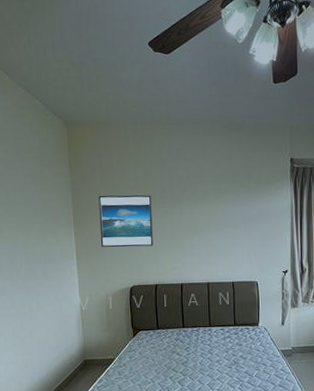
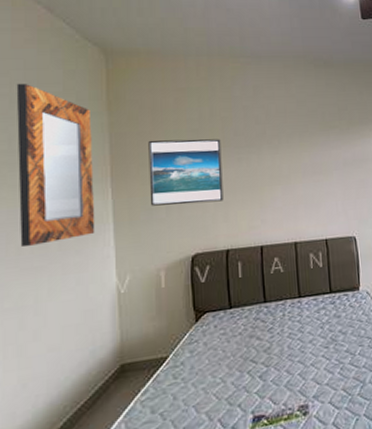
home mirror: none [9,150,65,272] -> present [16,83,95,247]

